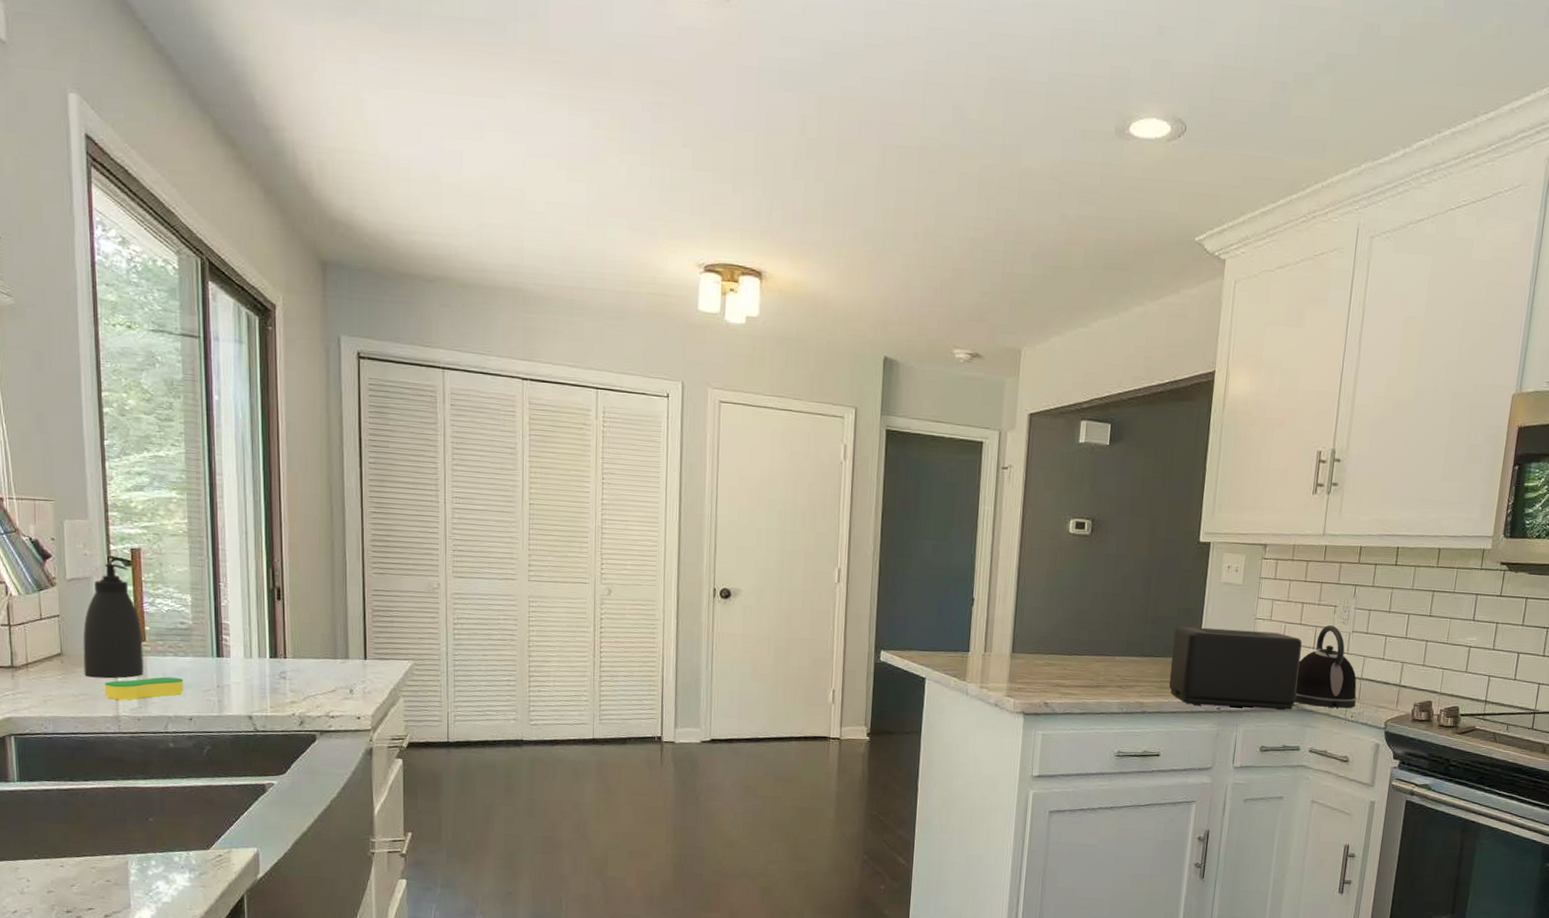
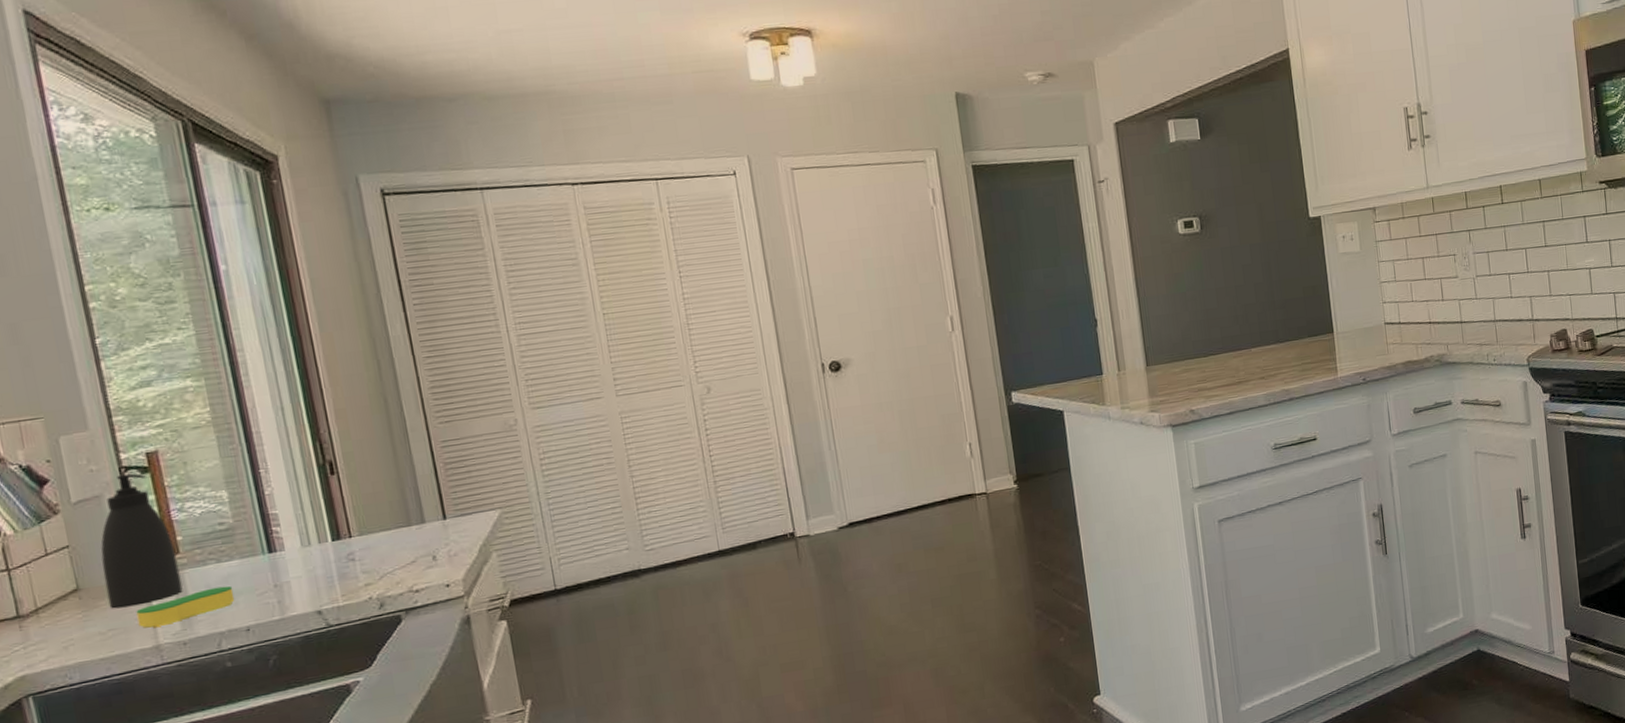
toaster: present [1169,626,1302,711] -> none [1304,292,1438,381]
kettle: present [1295,624,1357,708] -> none [1431,274,1496,358]

